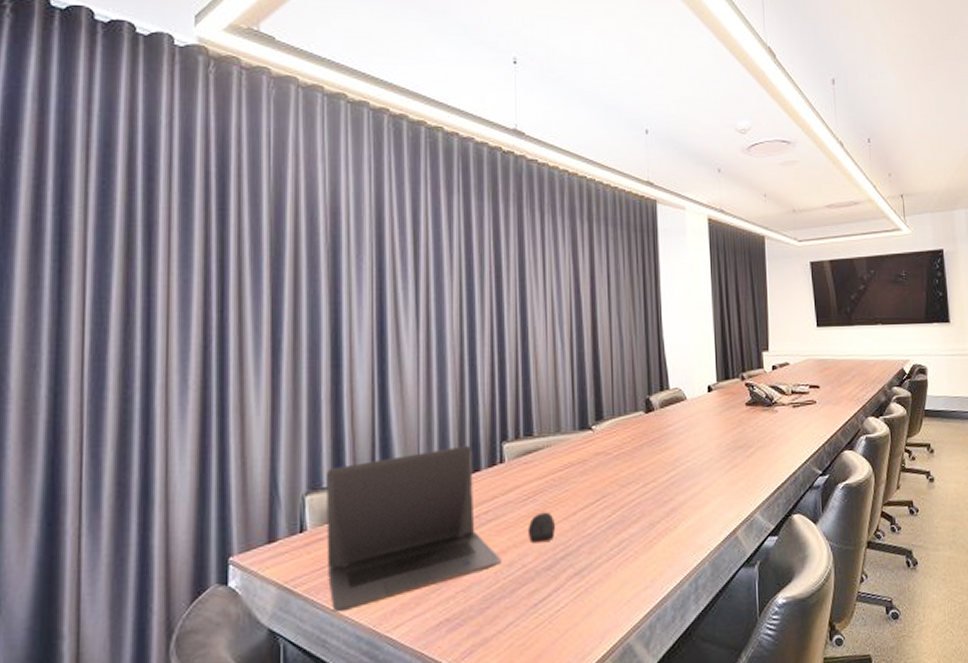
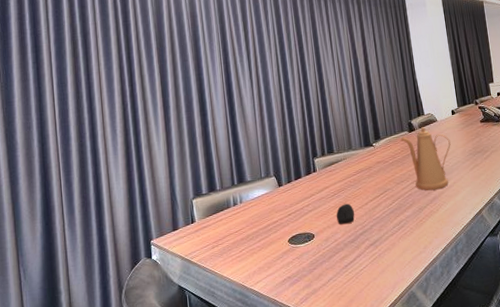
laptop computer: present [326,445,502,613] -> none [204,161,321,274]
coffee pot: none [631,407,702,498] -> present [399,127,451,191]

